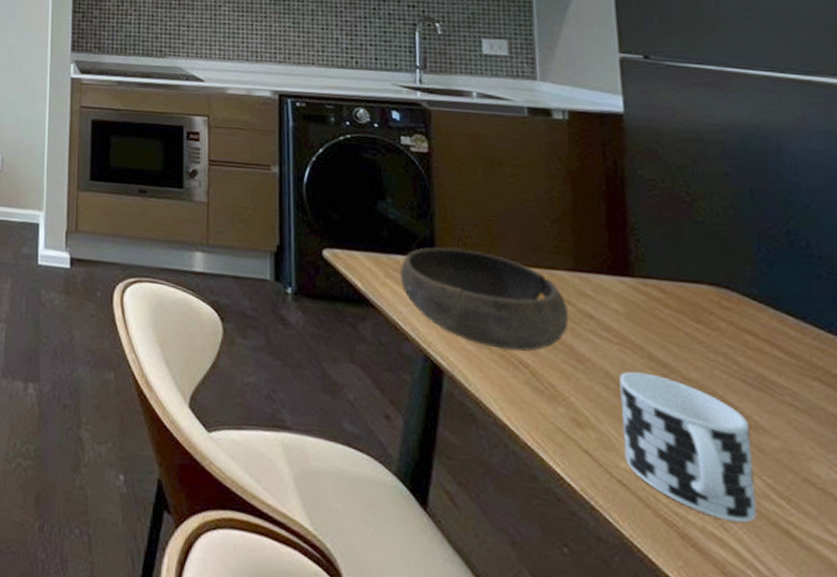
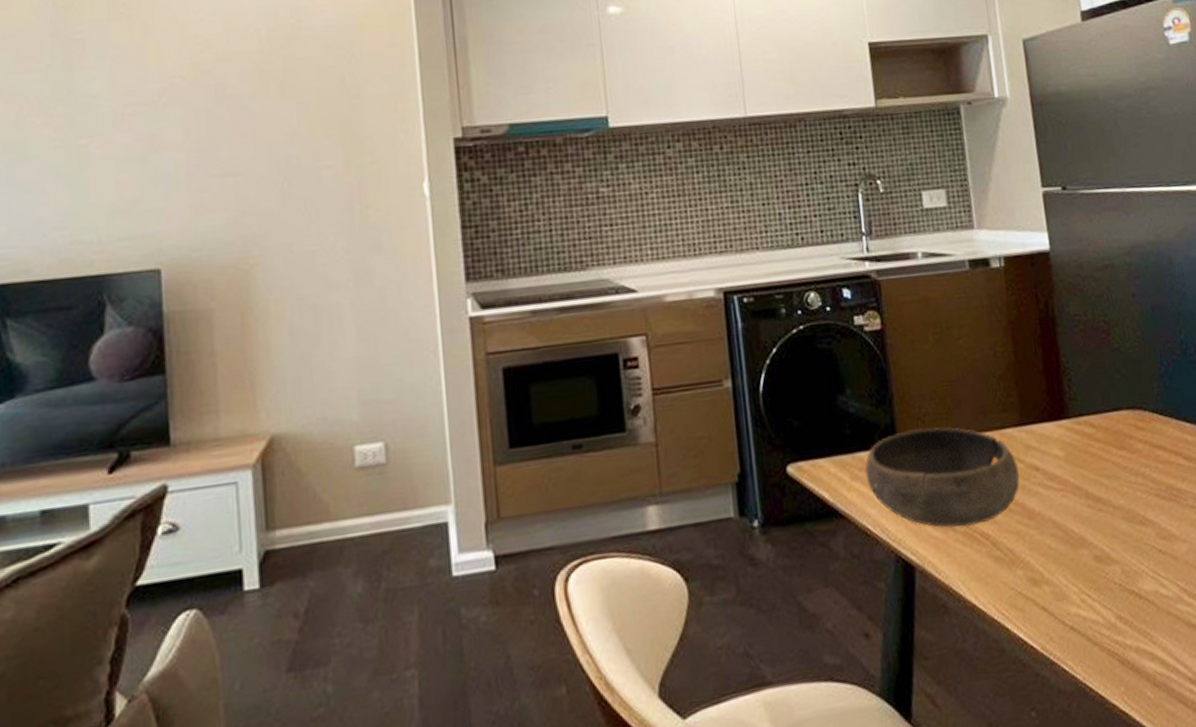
cup: present [619,371,757,523] -> none [1064,511,1175,635]

